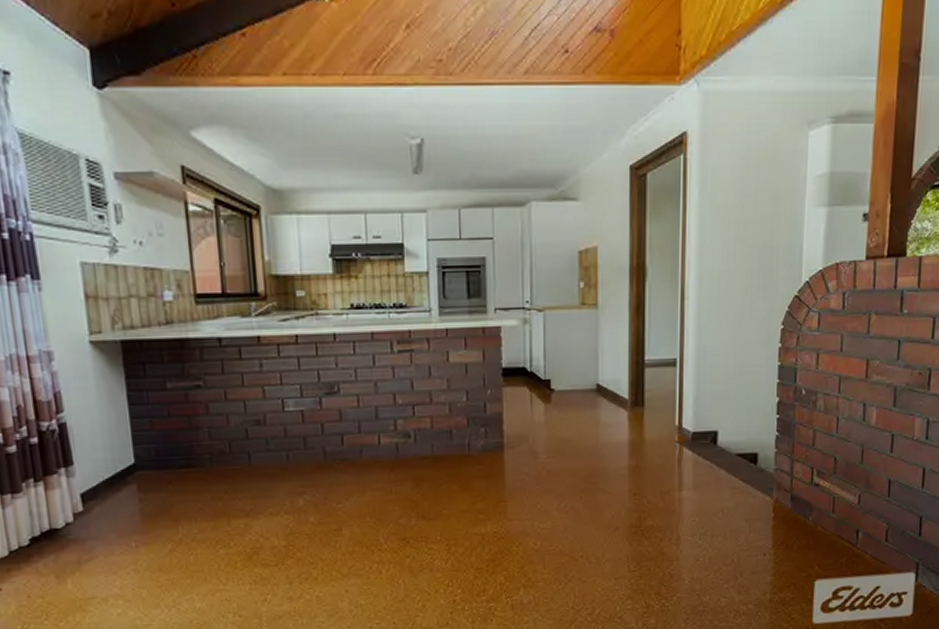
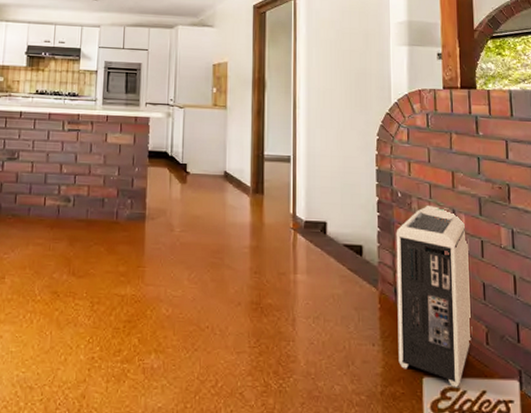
air purifier: none [790,400,878,587] -> present [396,204,473,388]

